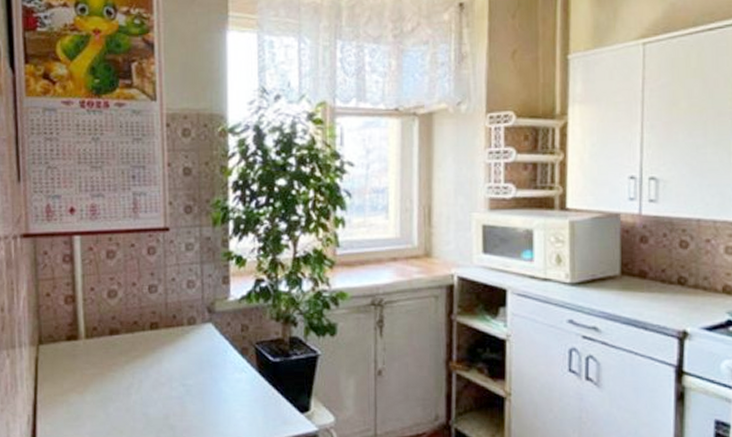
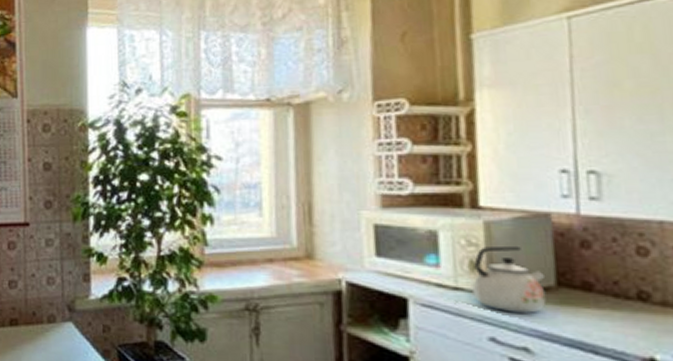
kettle: none [558,241,613,298] -> present [472,245,547,313]

